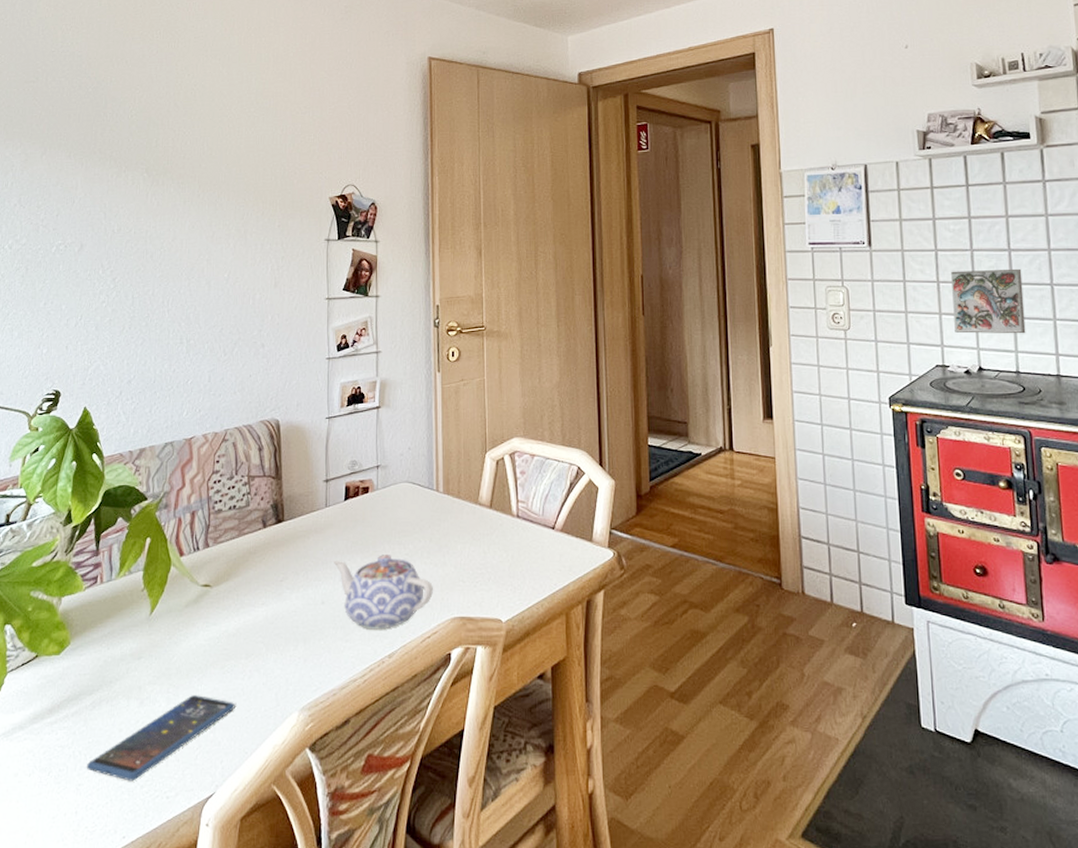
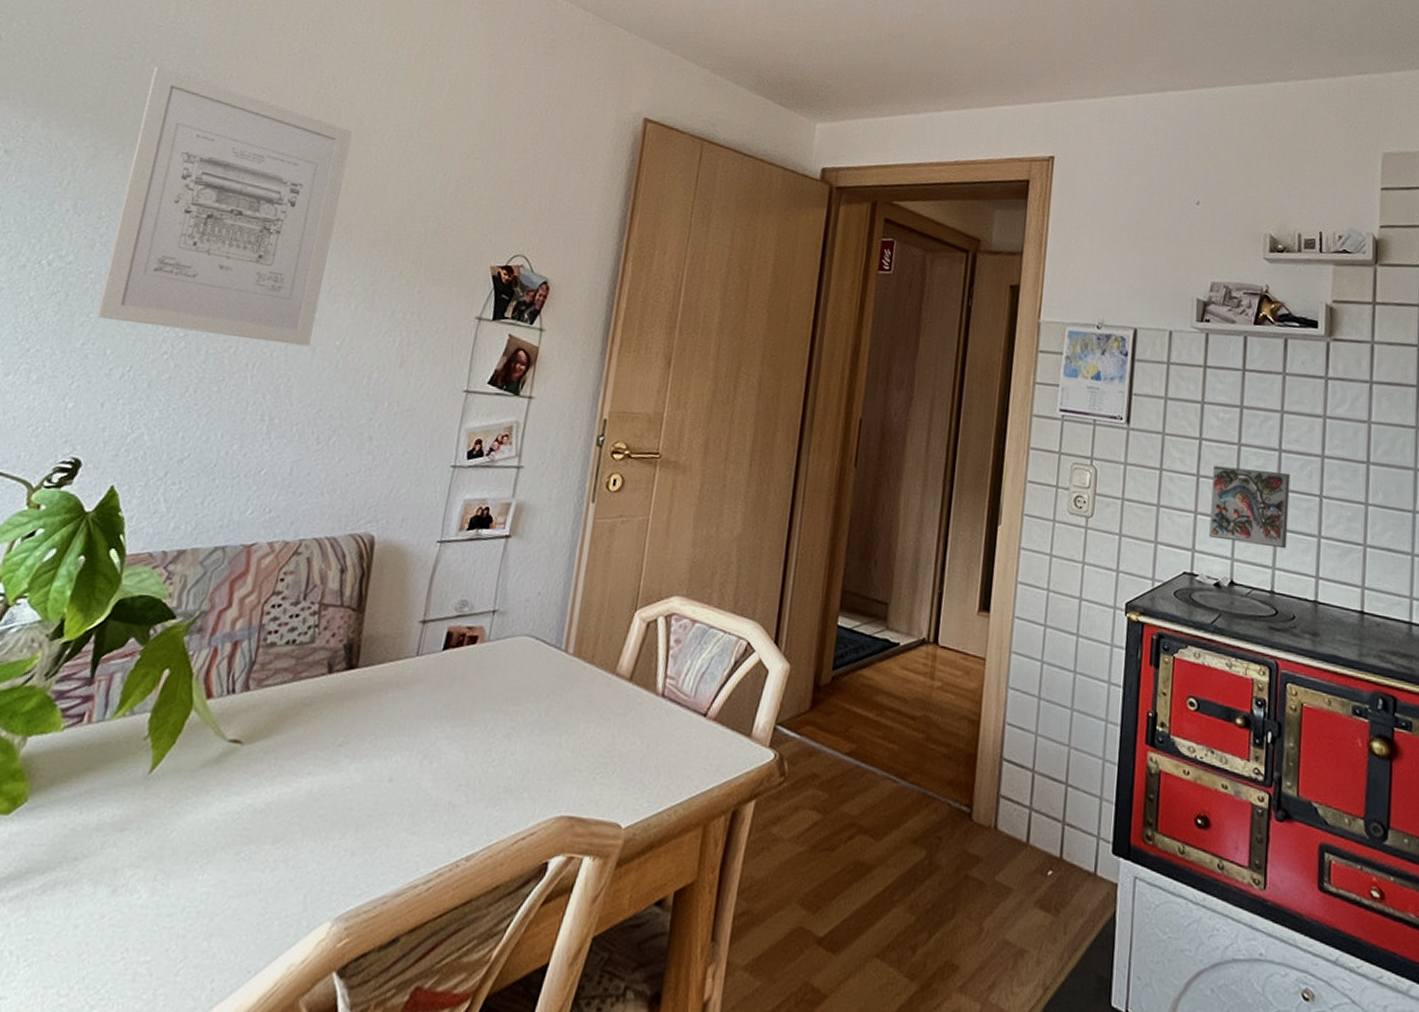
wall art: none [50,83,208,283] -> present [97,66,353,347]
smartphone: present [86,695,235,781] -> none [15,887,246,999]
teapot: present [334,555,433,630] -> none [414,725,540,823]

